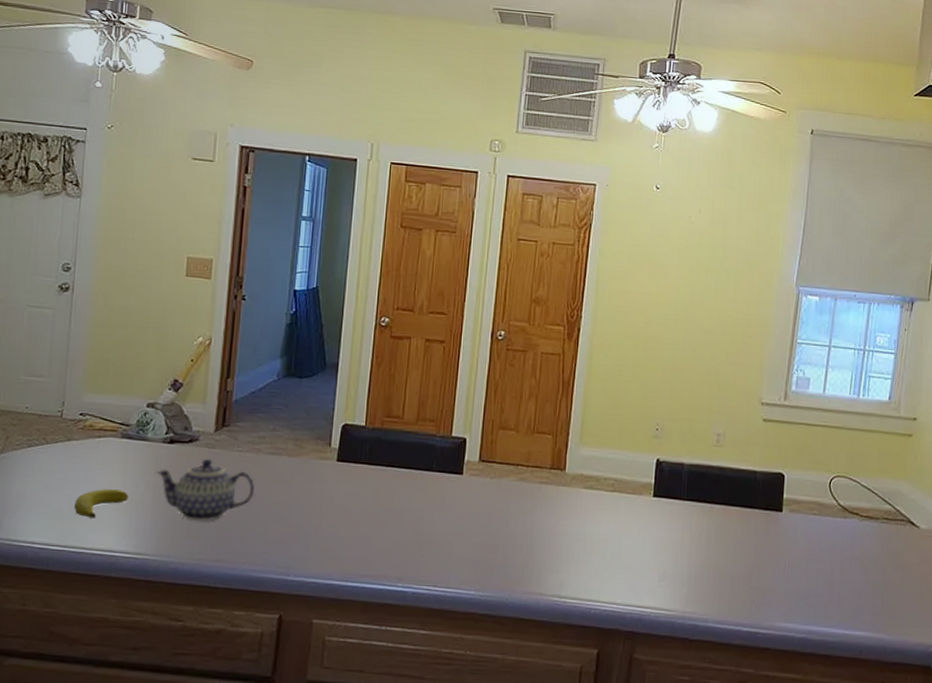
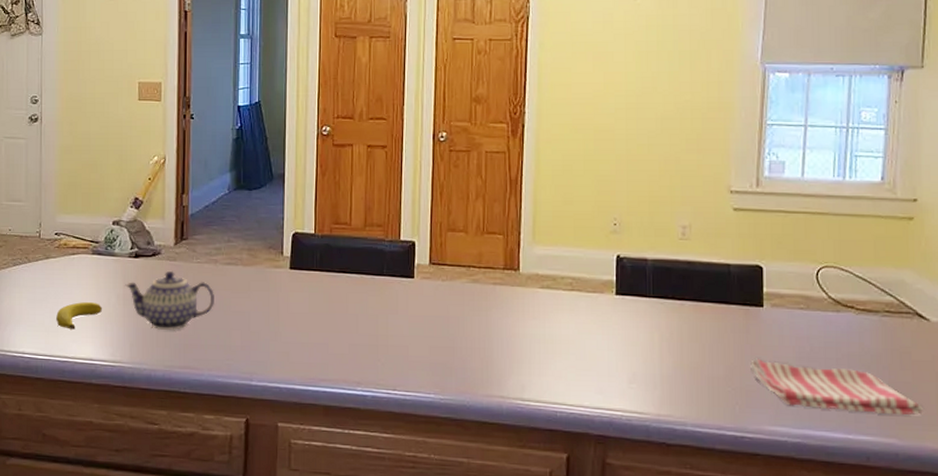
dish towel: none [768,559,909,613] -> present [750,358,923,415]

